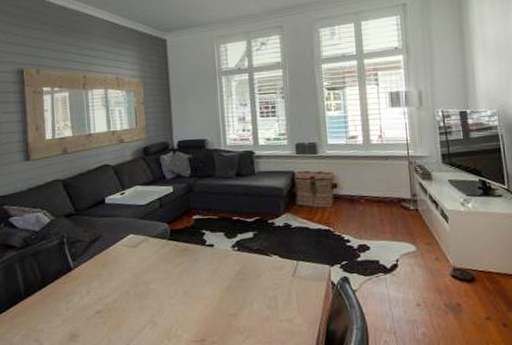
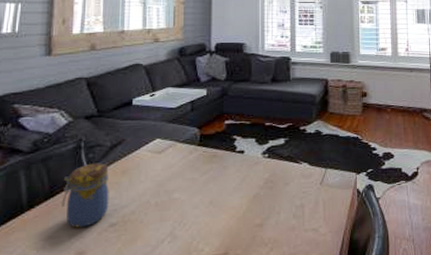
jar: none [53,256,94,314] -> present [61,163,109,228]

